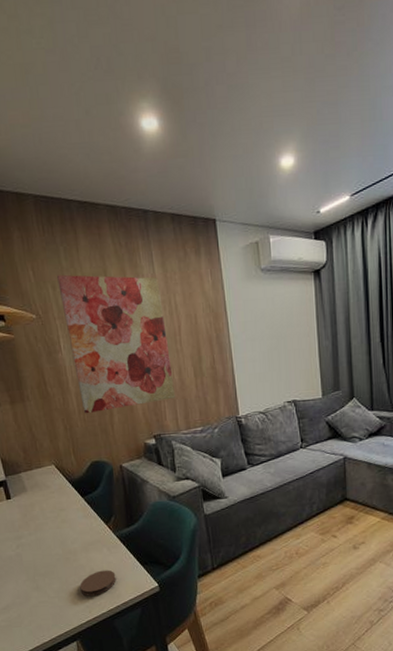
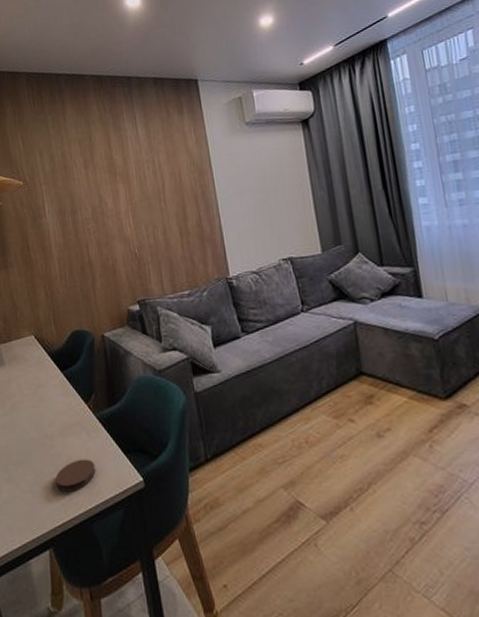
wall art: present [57,274,175,414] -> none [45,138,160,280]

